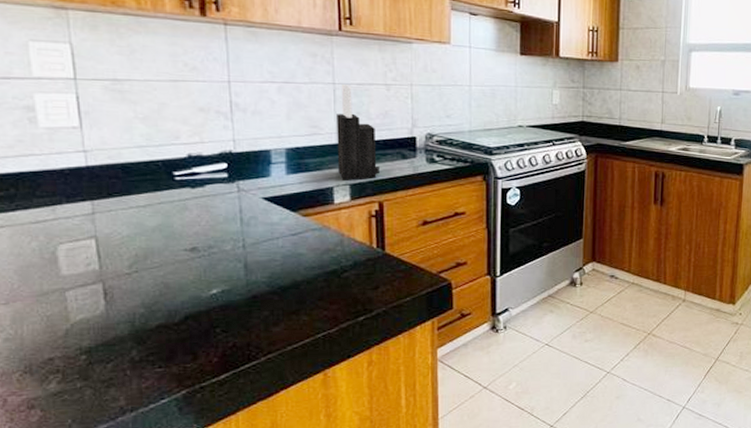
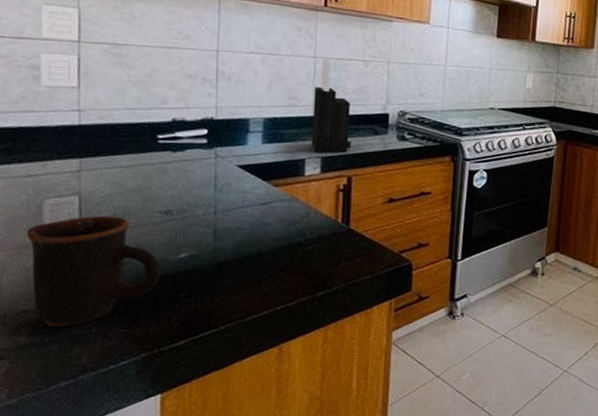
mug: none [43,257,193,372] -> present [27,215,161,327]

